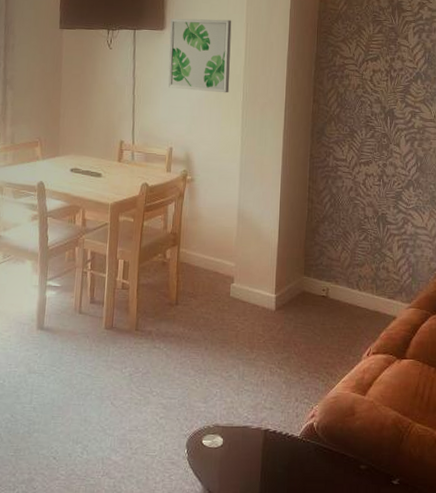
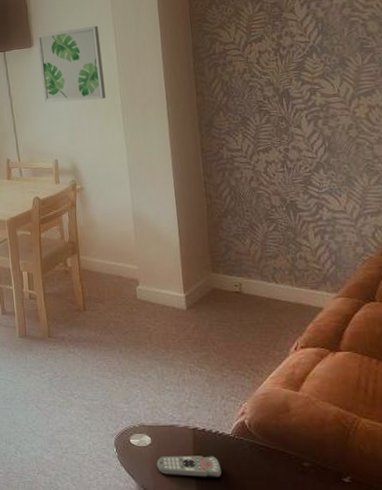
remote control: none [225,457,285,481] -> present [157,455,221,479]

